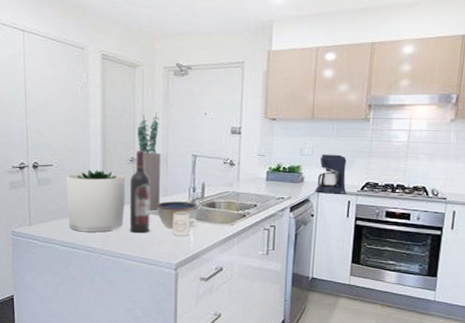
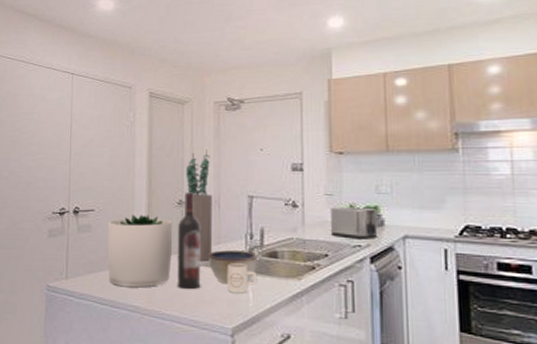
toaster: none [261,166,299,193] -> present [331,207,378,239]
coffee maker: present [315,154,347,194] -> none [400,191,441,241]

